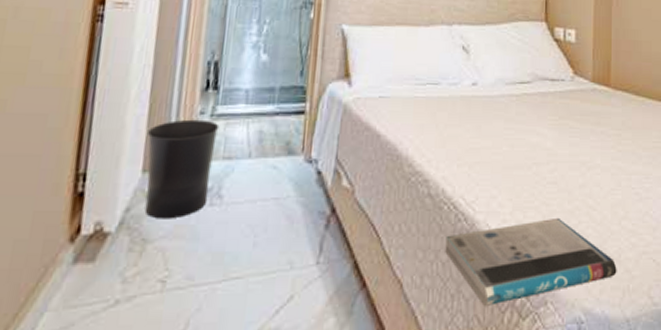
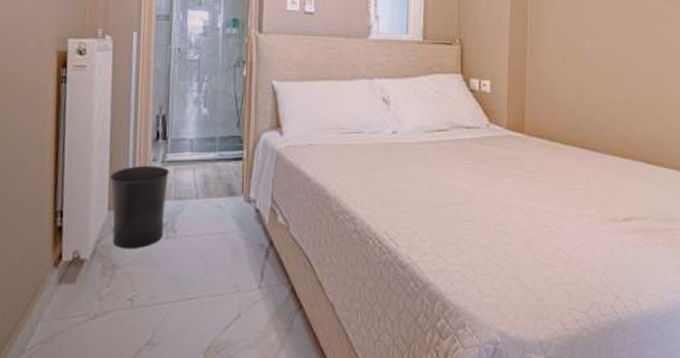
book: present [445,217,617,307] -> none [371,251,531,328]

